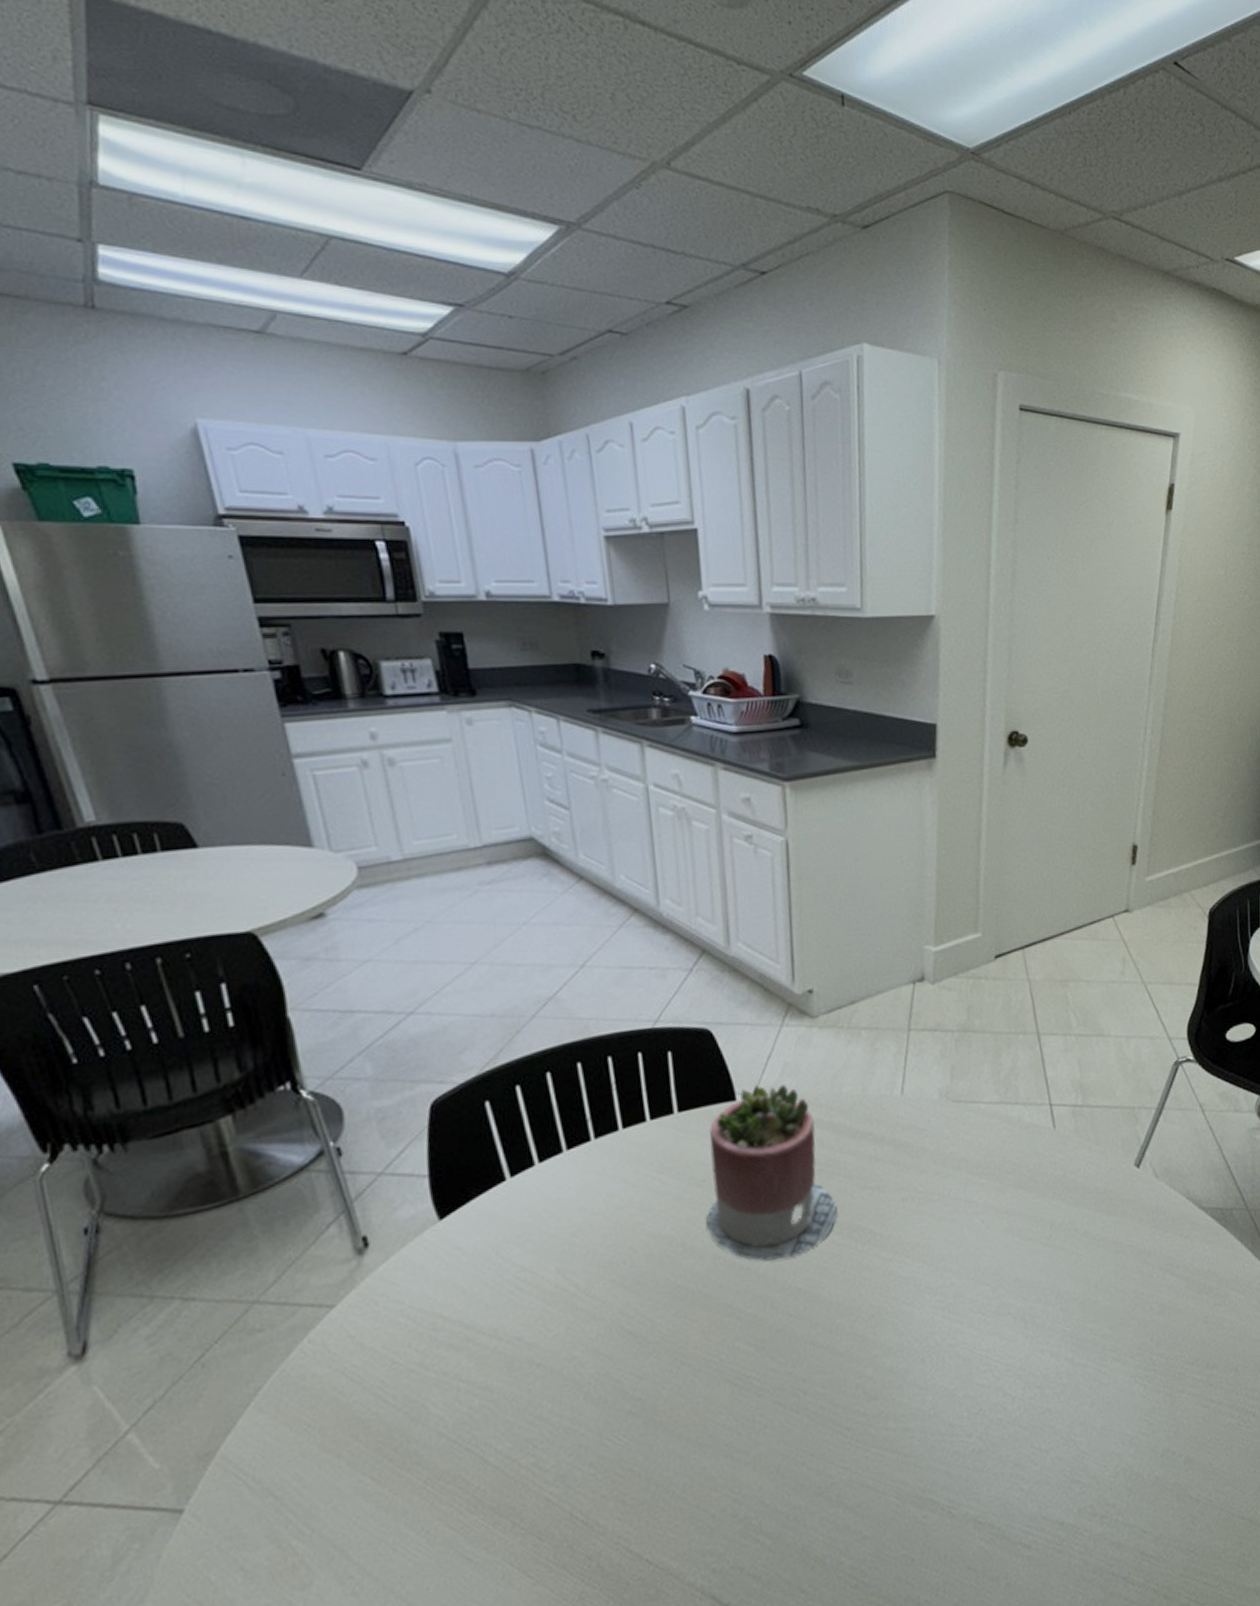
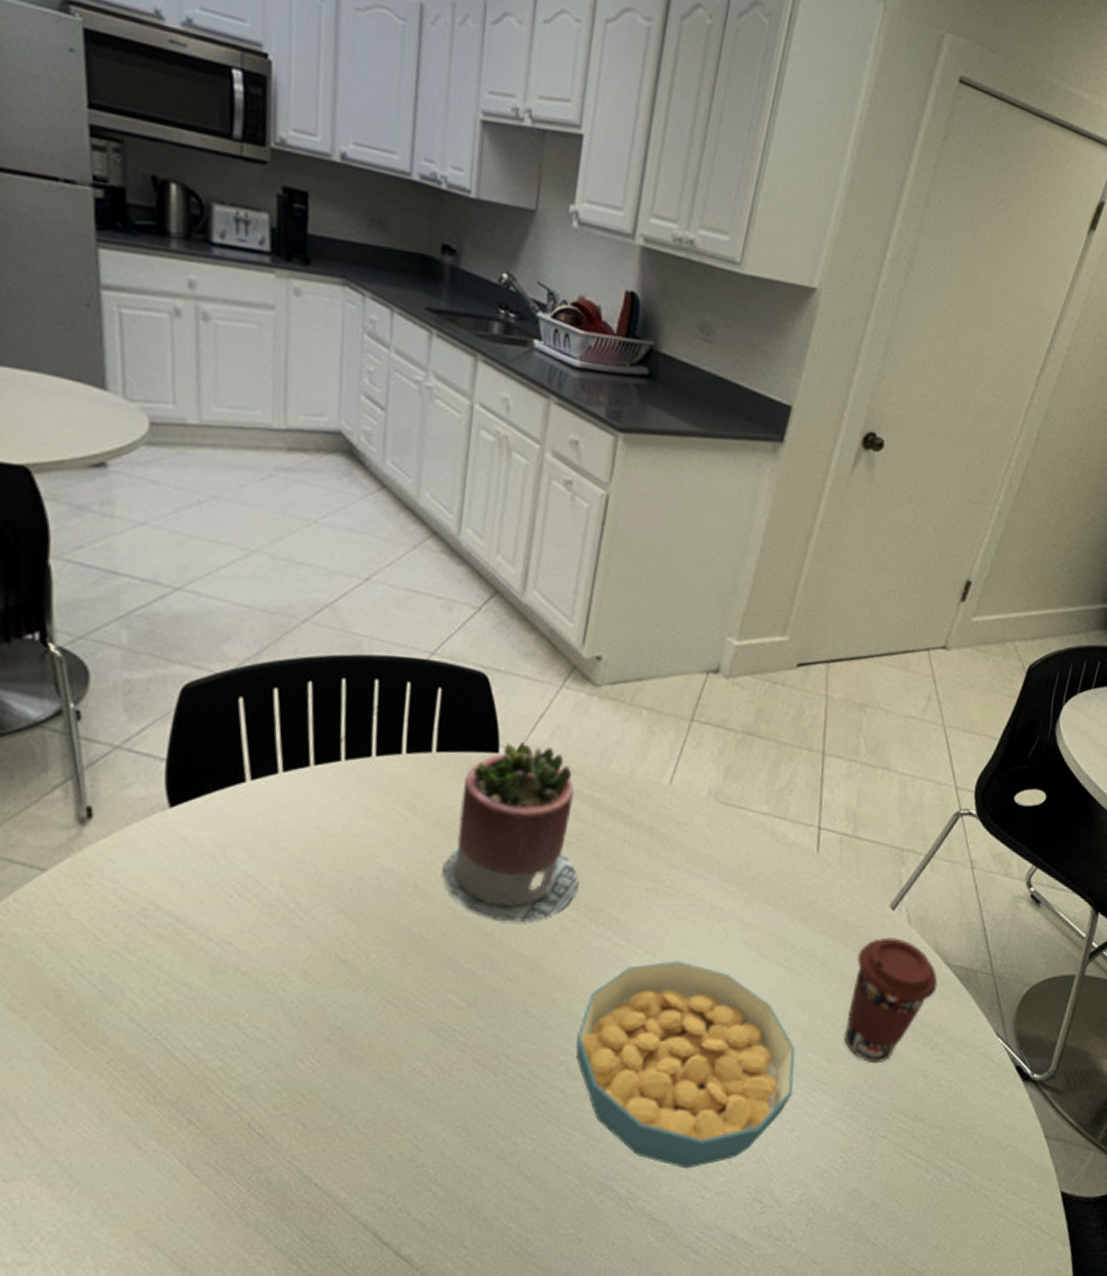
cereal bowl: none [867,1261,1085,1466] -> present [575,961,796,1169]
coffee cup: none [1115,1193,1198,1321] -> present [844,937,938,1064]

